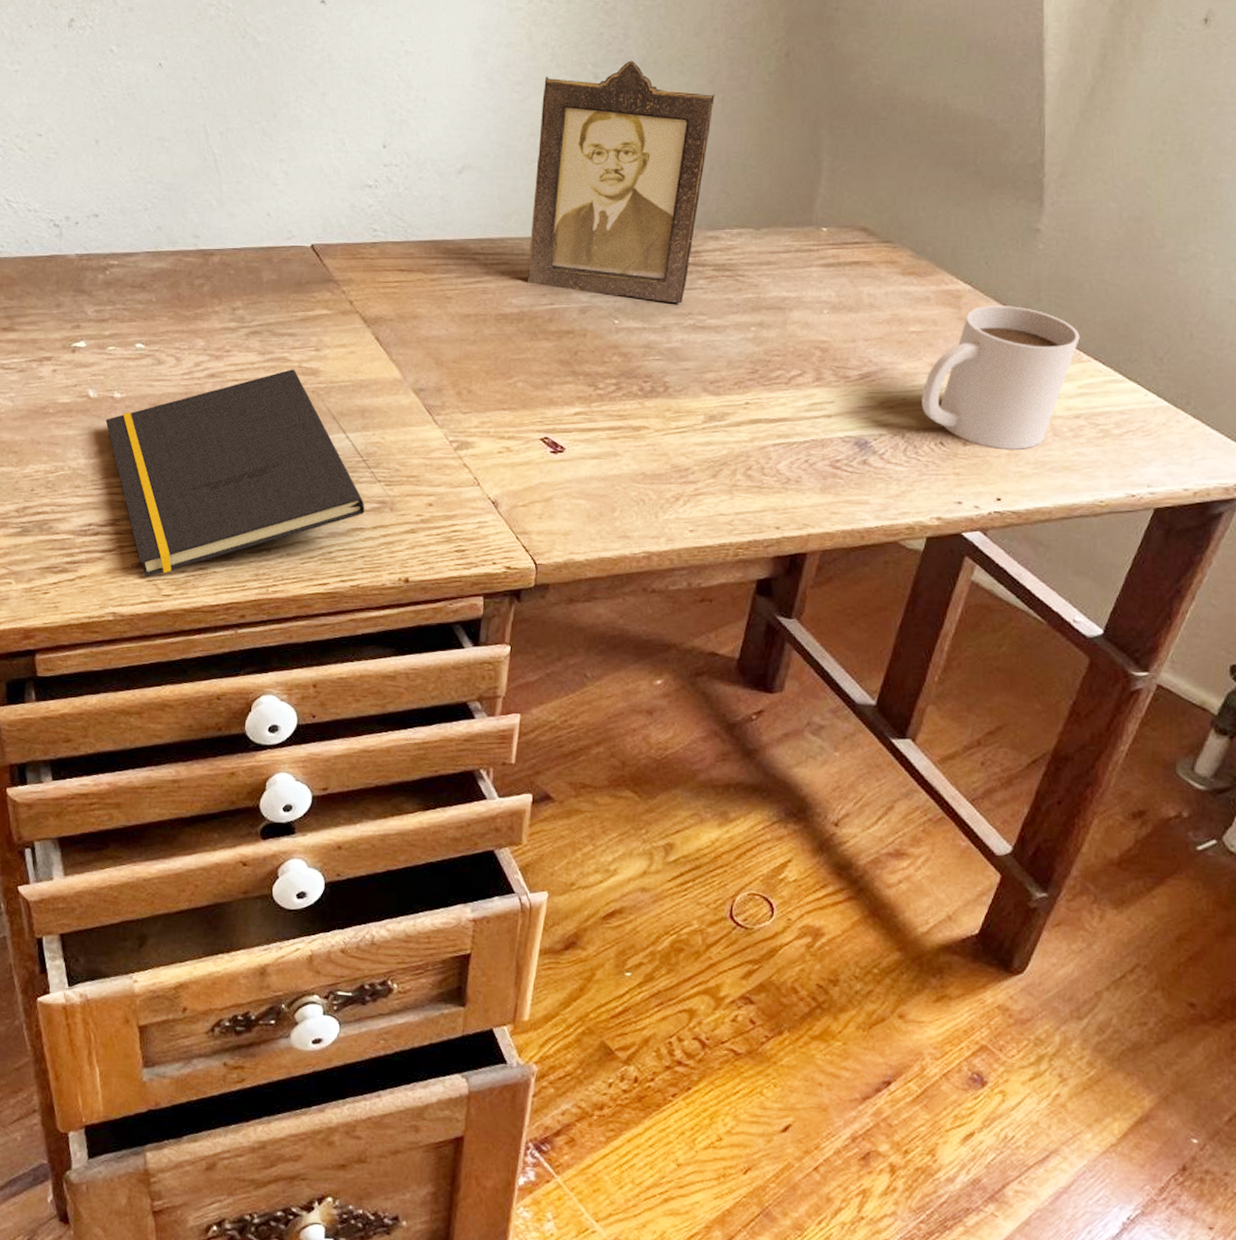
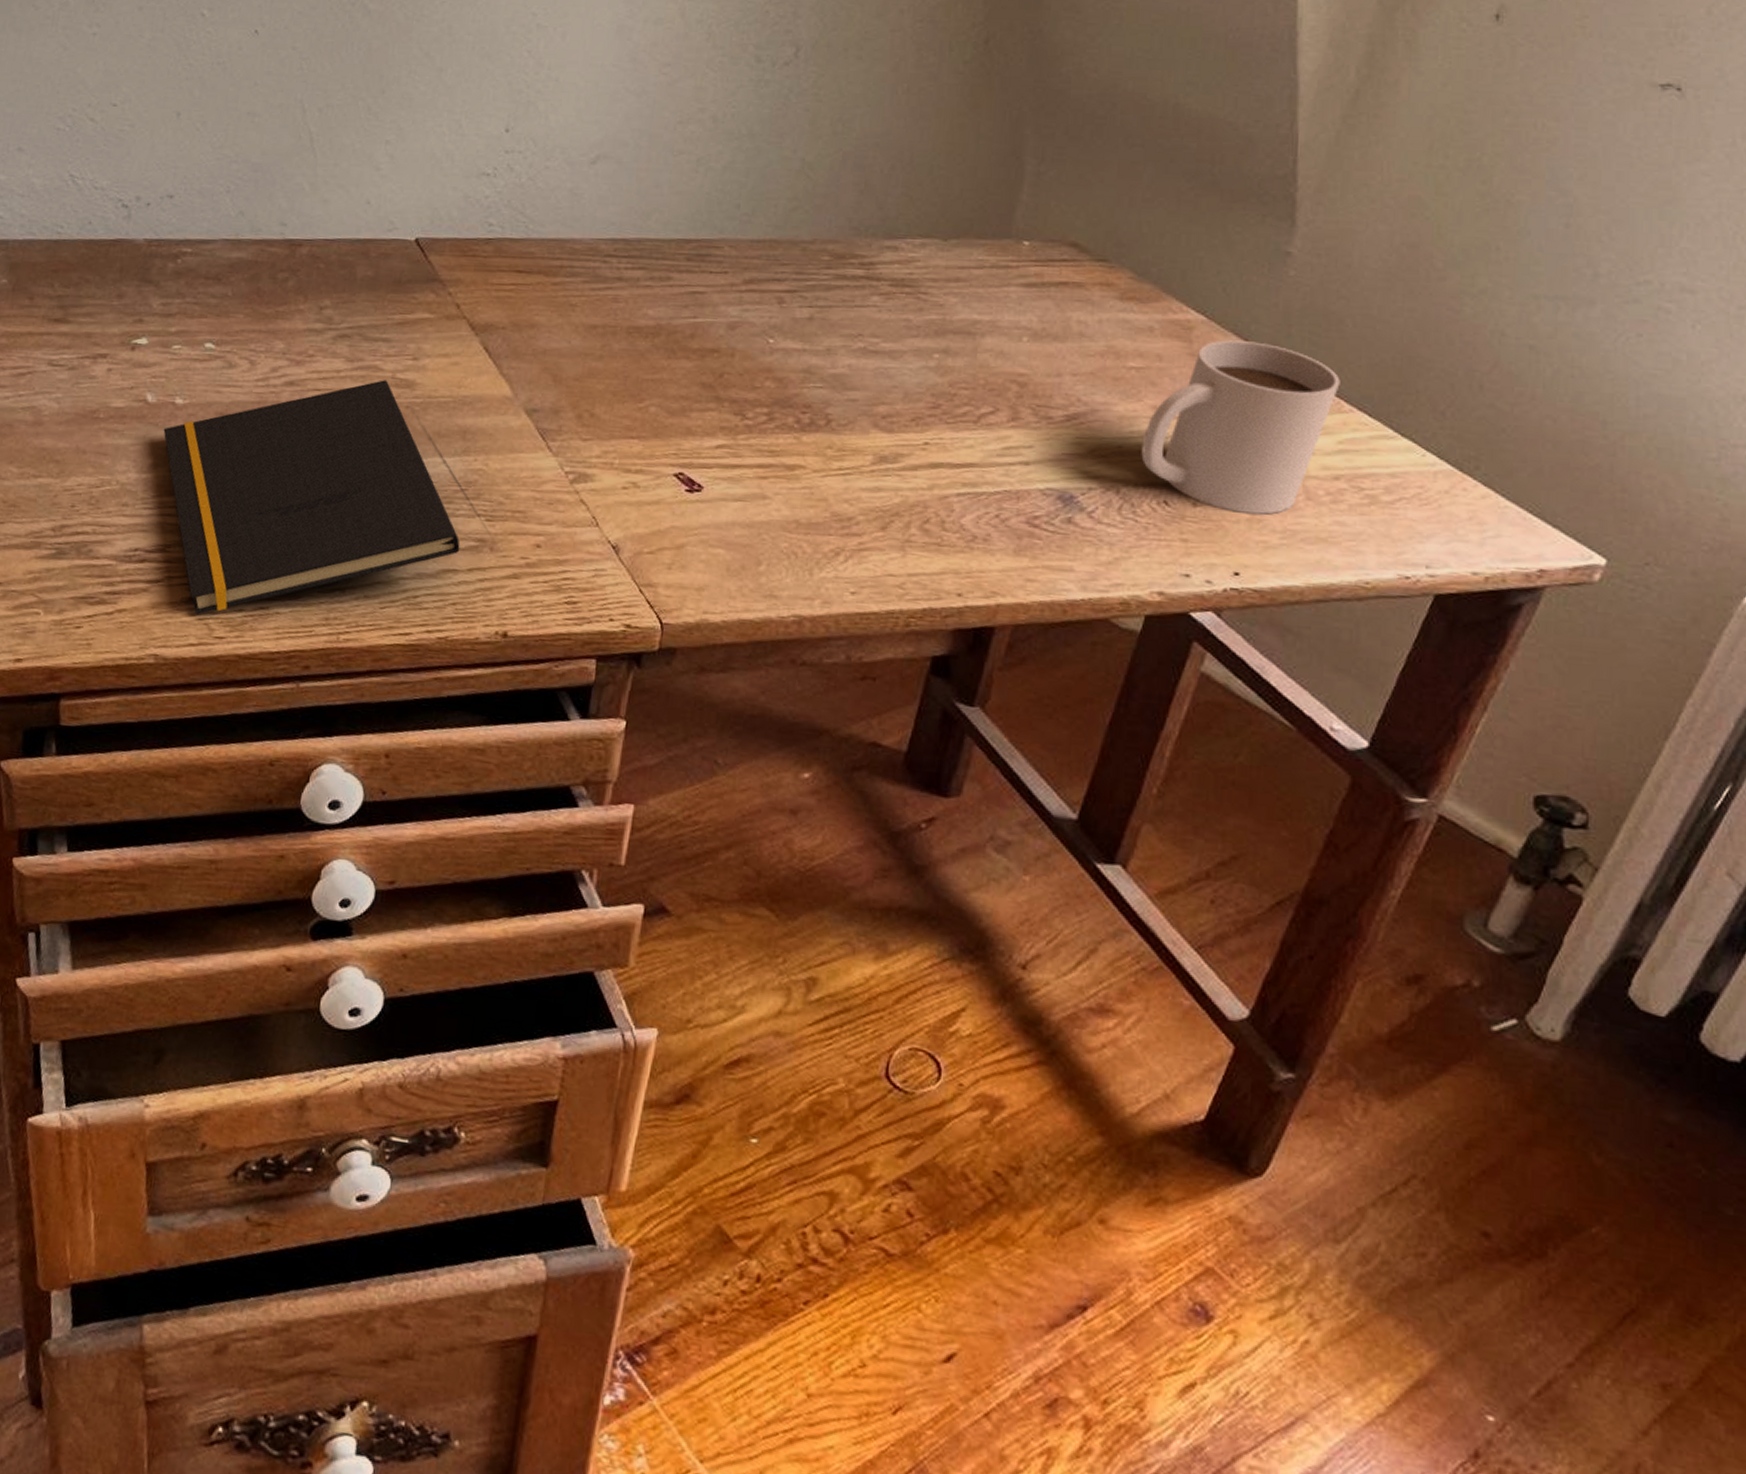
photo frame: present [527,60,715,304] -> none [666,42,898,323]

